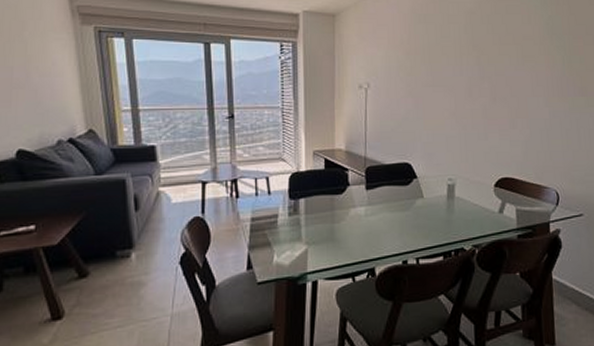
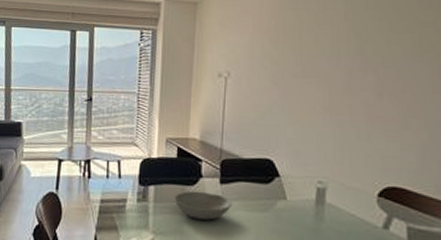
bowl: none [324,198,378,225] -> present [174,190,233,220]

